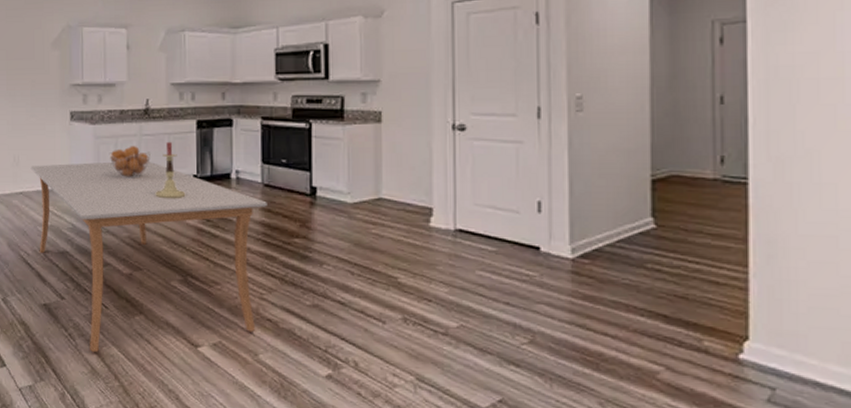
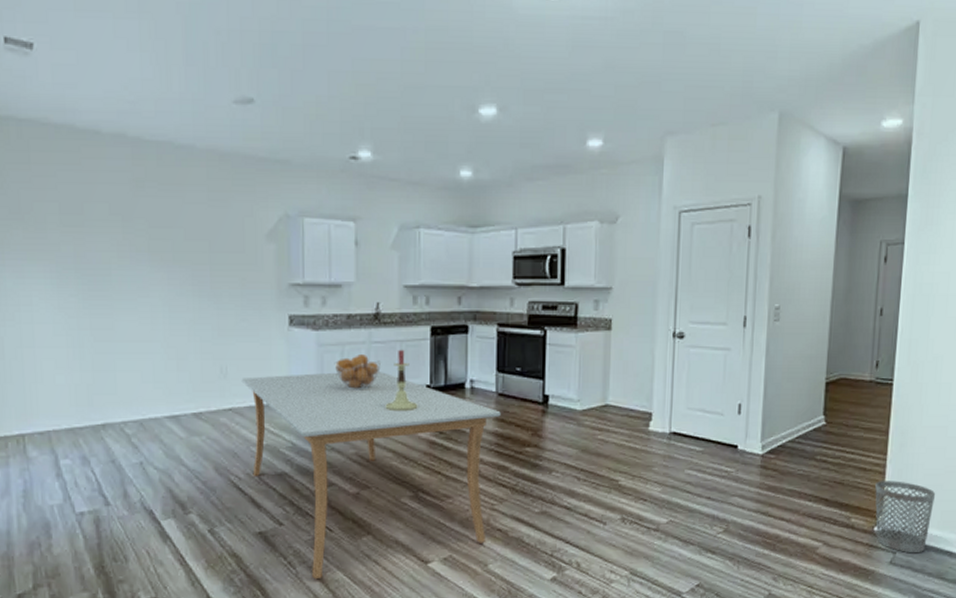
wastebasket: none [735,298,830,393] -> present [875,481,936,554]

